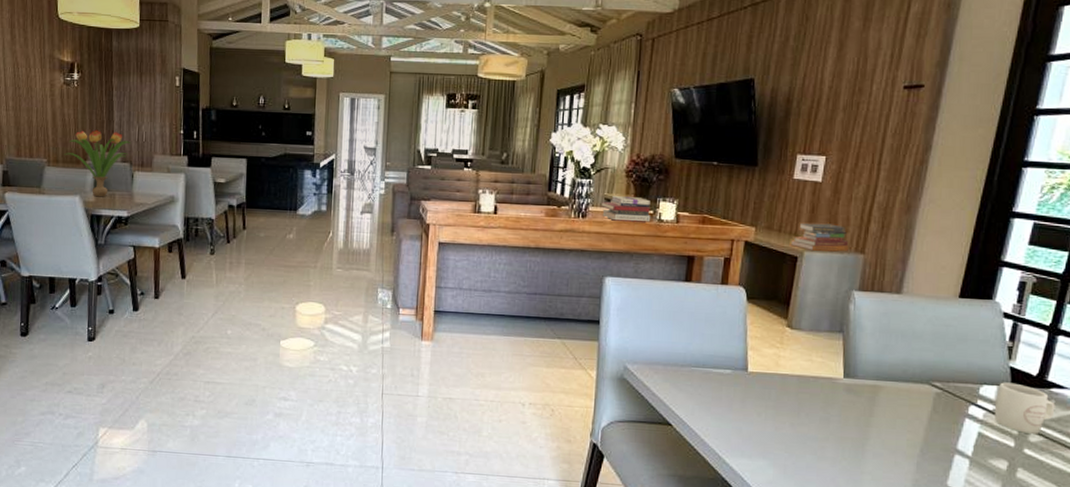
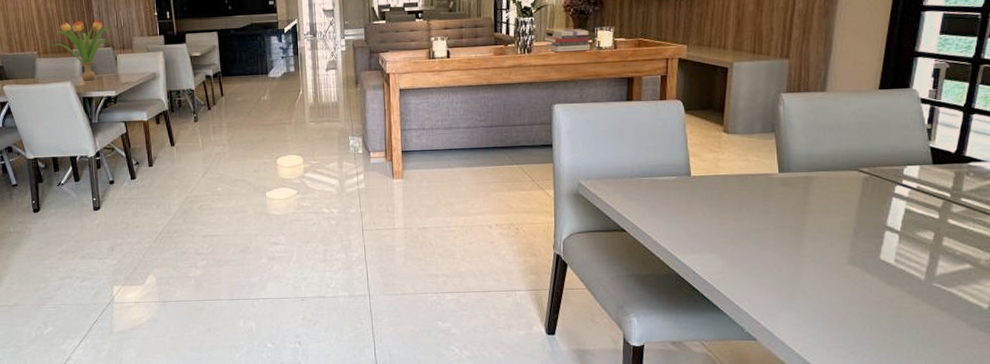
books: present [791,223,849,252] -> none [721,34,774,62]
mug: present [994,382,1055,434] -> none [918,161,974,205]

